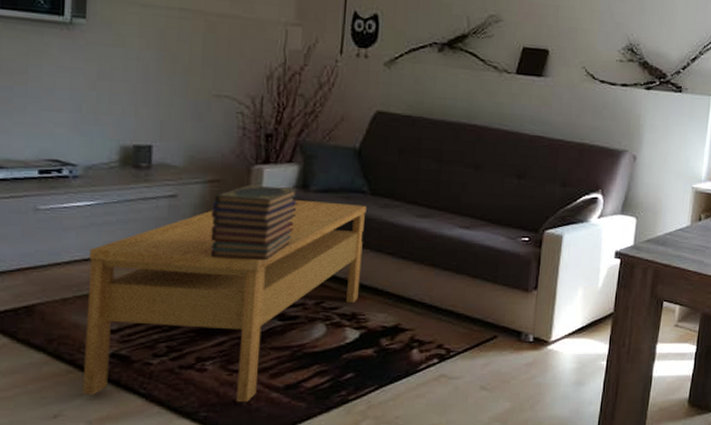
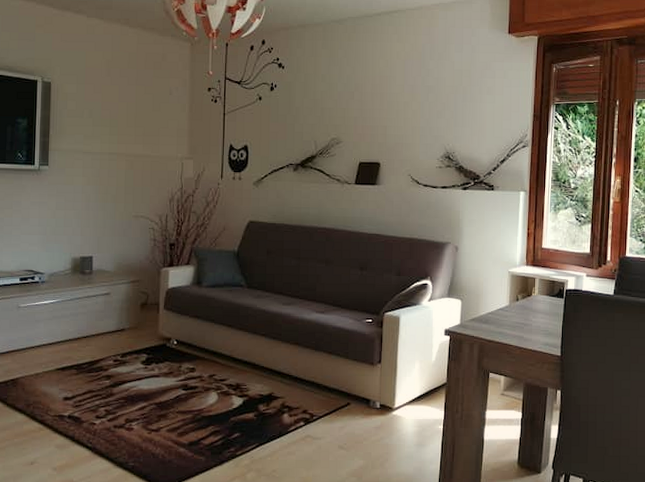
coffee table: present [83,199,367,403] -> none [50,293,245,456]
book stack: present [210,184,298,261] -> none [133,283,194,343]

